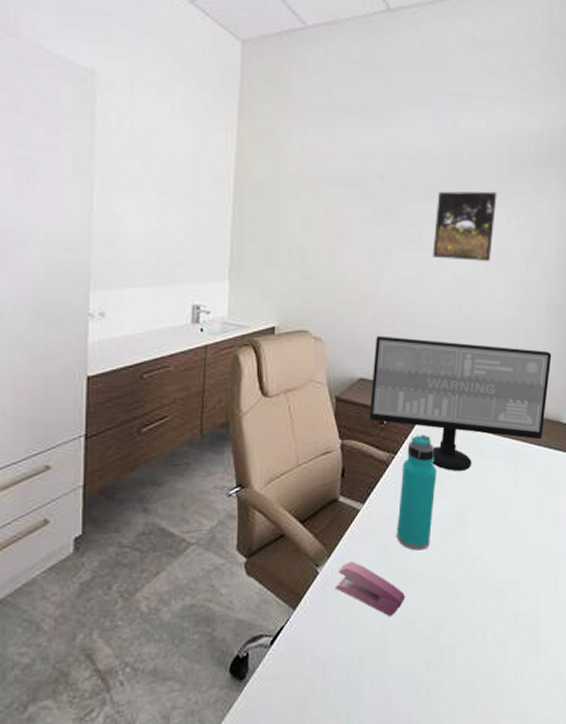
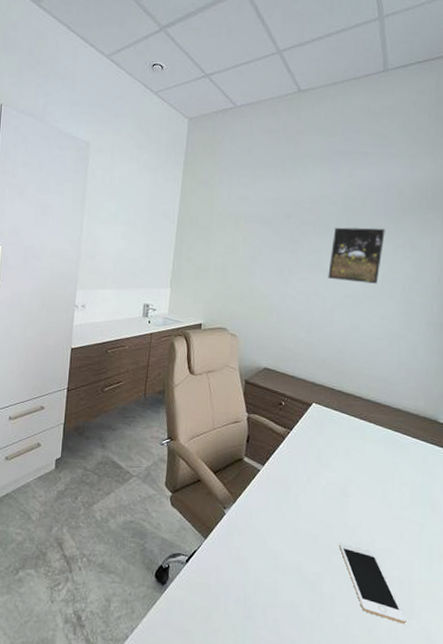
stapler: present [336,561,406,617] -> none [239,509,295,560]
computer monitor: present [370,335,552,472] -> none [271,336,431,452]
water bottle: present [396,434,436,551] -> none [289,417,325,510]
cell phone: none [458,583,534,663] -> present [339,543,407,624]

